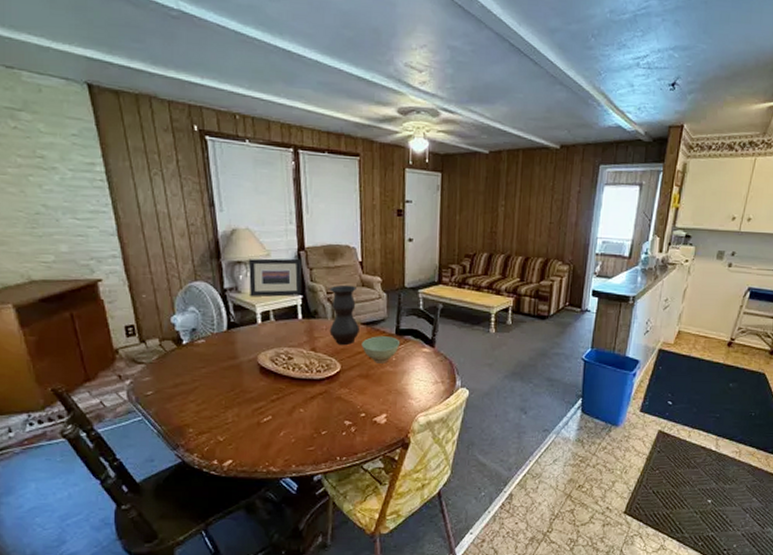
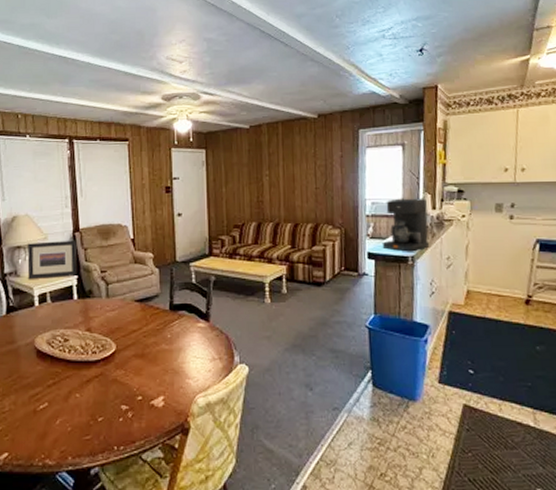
vase: present [329,284,359,345] -> none [103,262,133,323]
bowl: present [361,336,401,364] -> none [136,312,175,341]
coffee maker: none [608,239,655,292] -> present [383,198,429,252]

